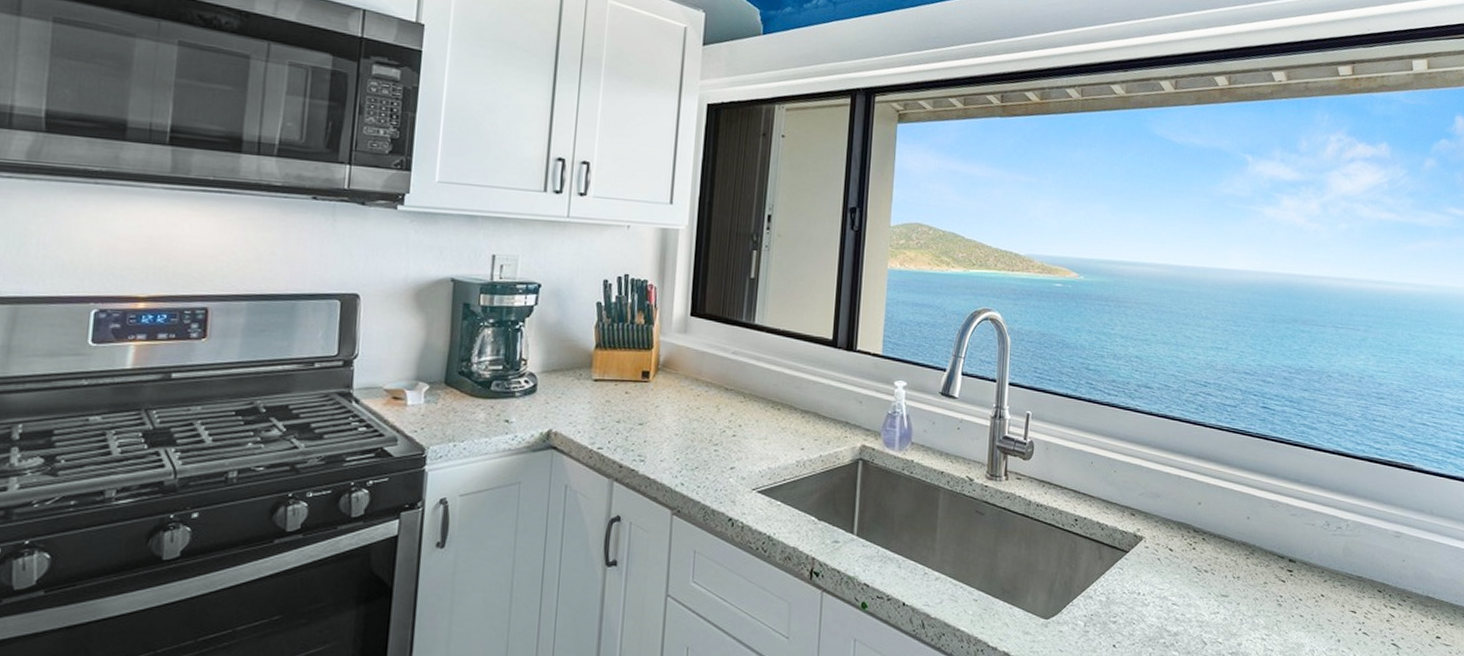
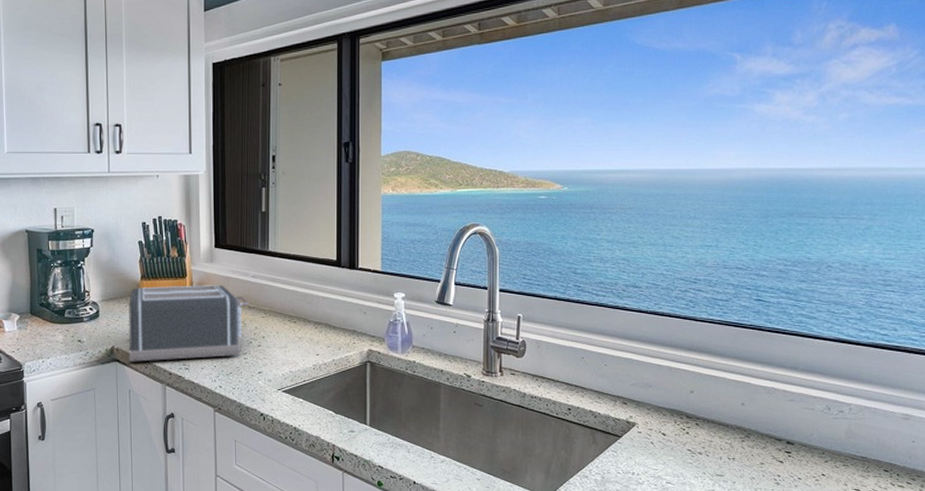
toaster: none [569,358,727,450] -> present [128,285,250,362]

